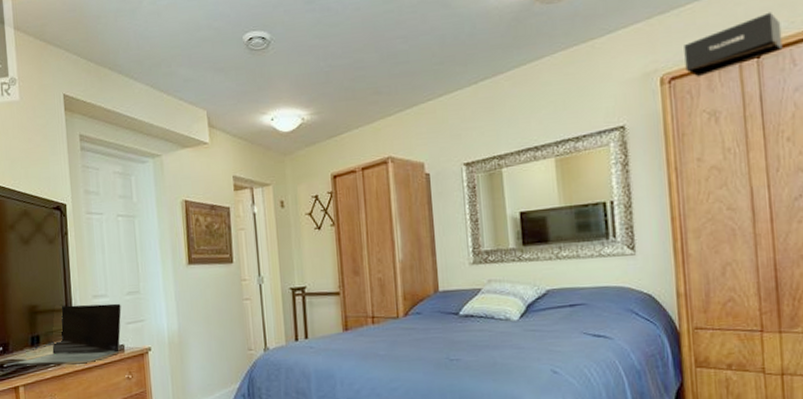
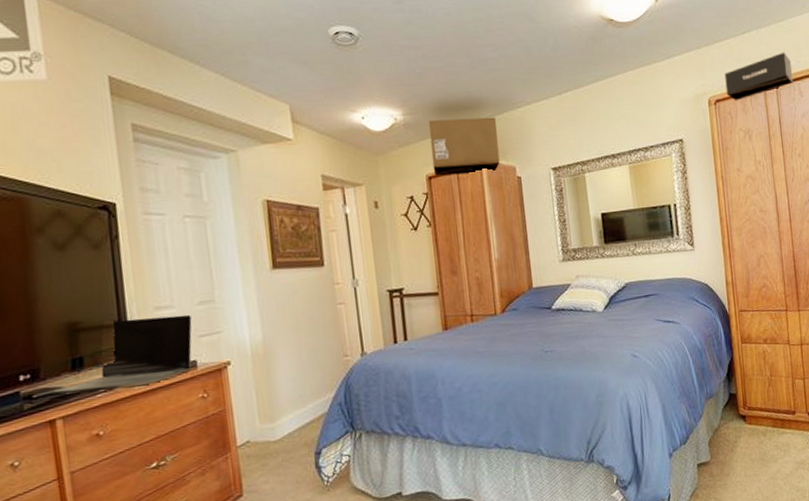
box: none [334,111,407,175] -> present [428,117,500,176]

